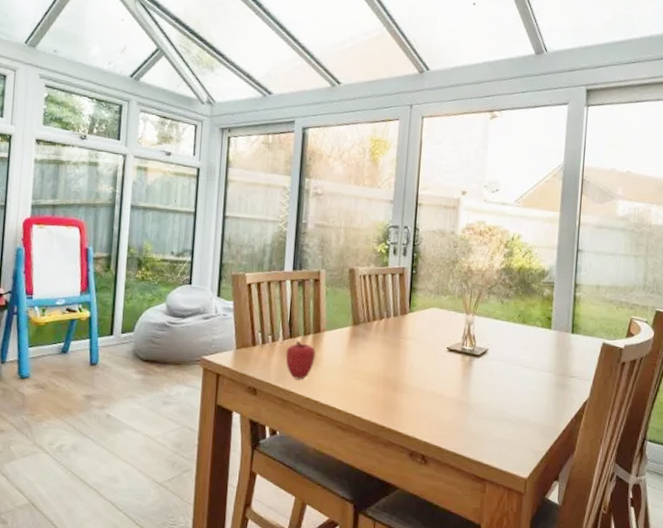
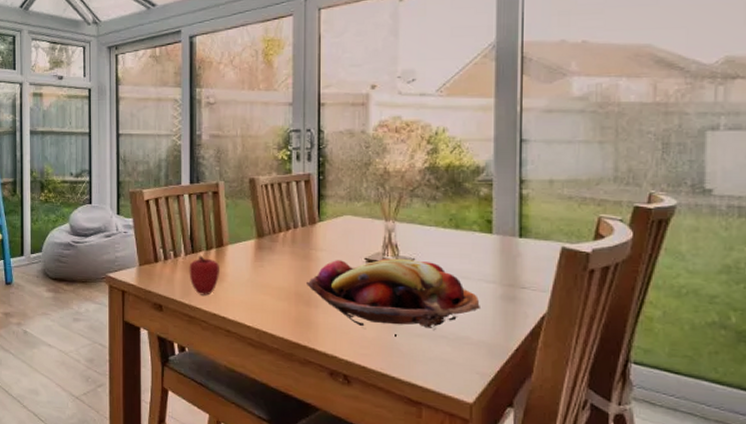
fruit basket: none [395,348,538,419] -> present [307,258,480,336]

